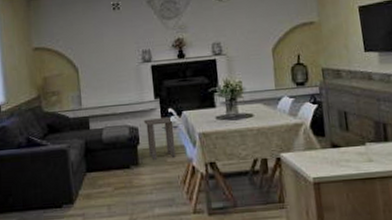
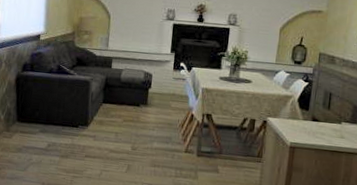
side table: present [143,117,176,160] -> none [157,68,183,104]

